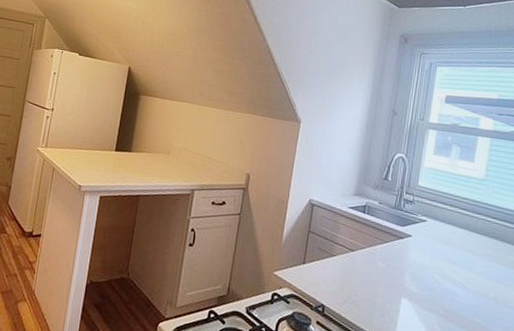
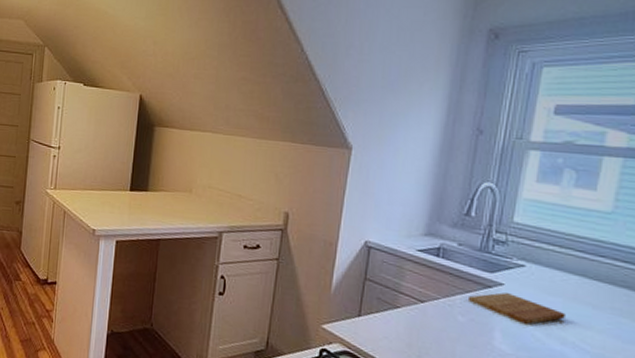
cutting board: none [387,242,455,268] -> present [469,292,565,324]

